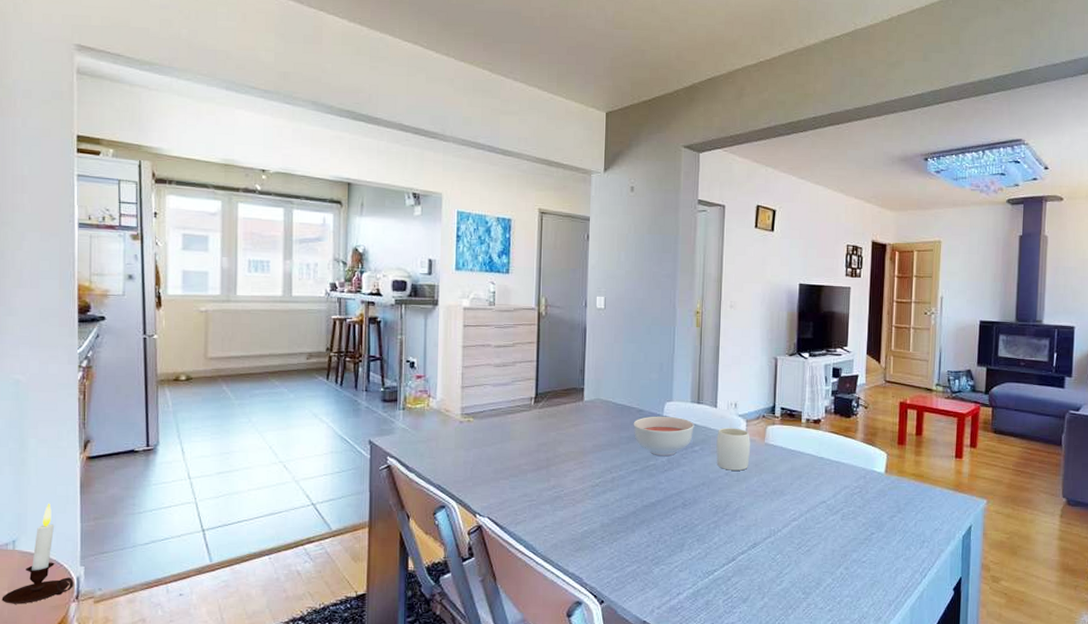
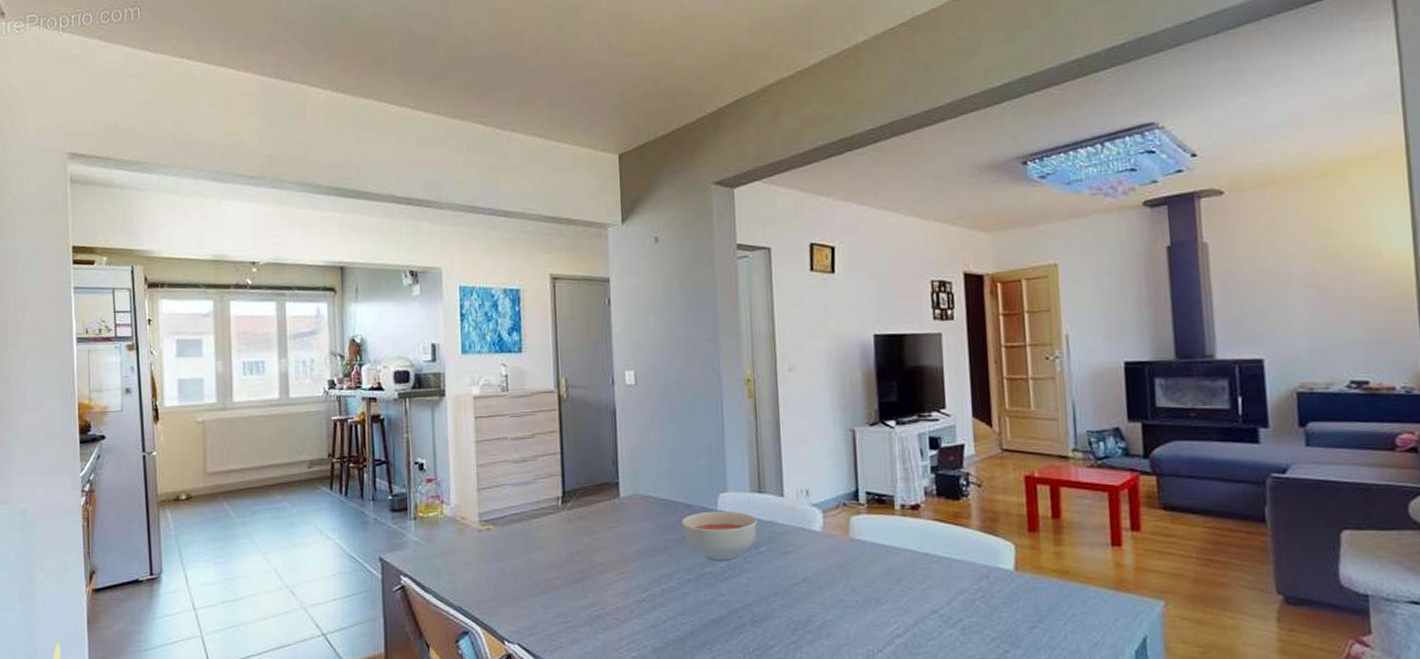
mug: present [716,428,750,471] -> none [786,521,832,575]

